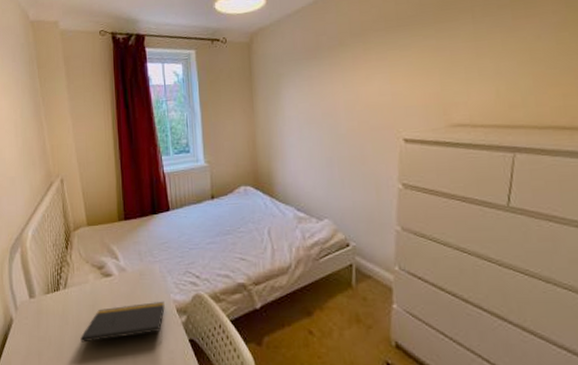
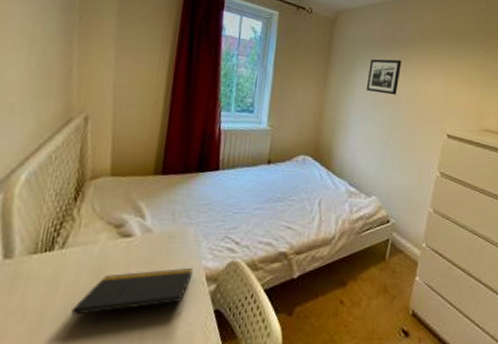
picture frame: none [296,67,333,109] -> present [366,58,402,95]

